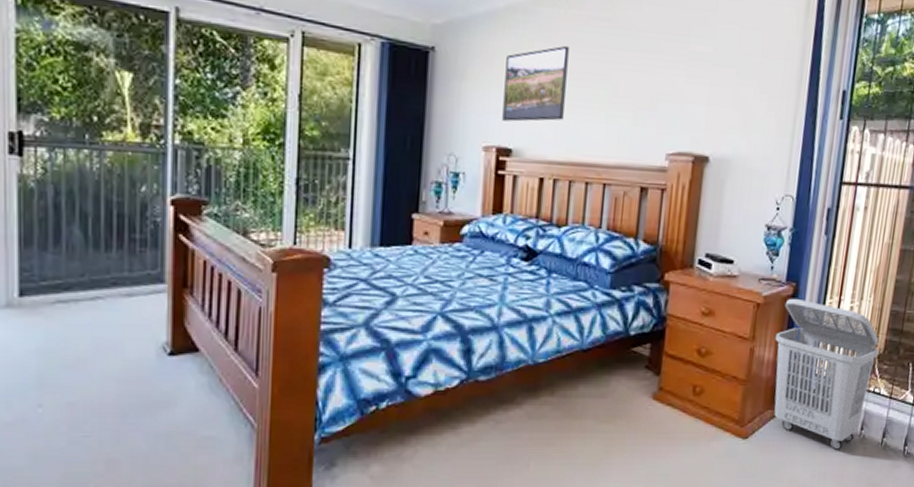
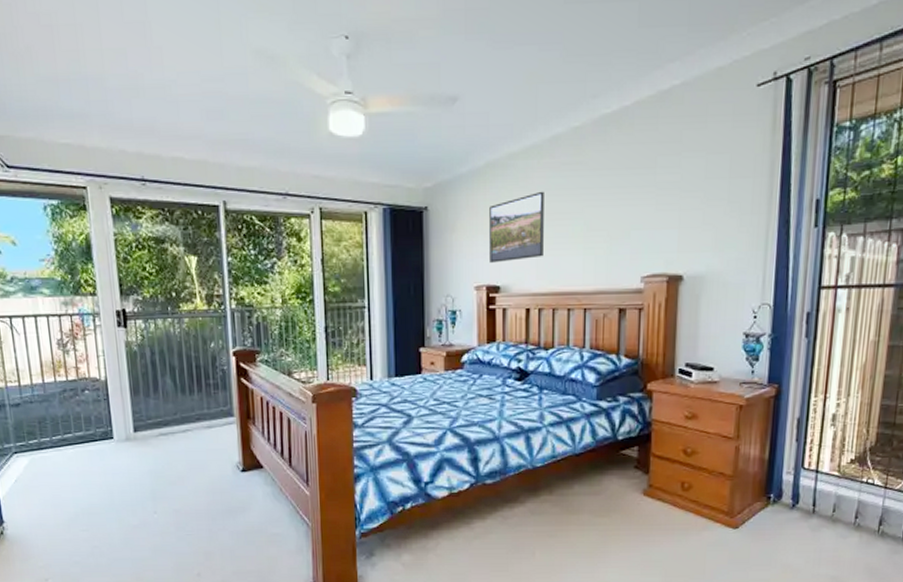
laundry basket: present [774,298,879,450] -> none [760,398,870,537]

